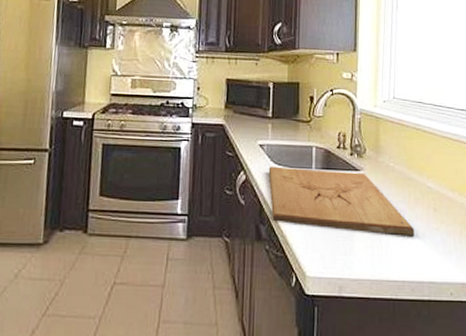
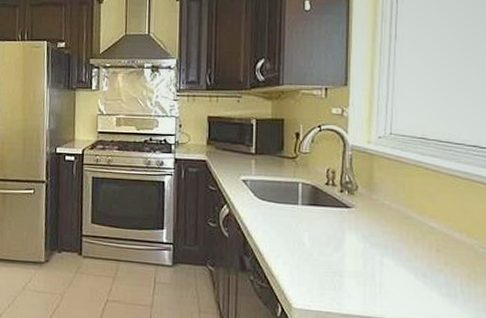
cutting board: present [268,166,415,237] -> none [252,200,413,277]

